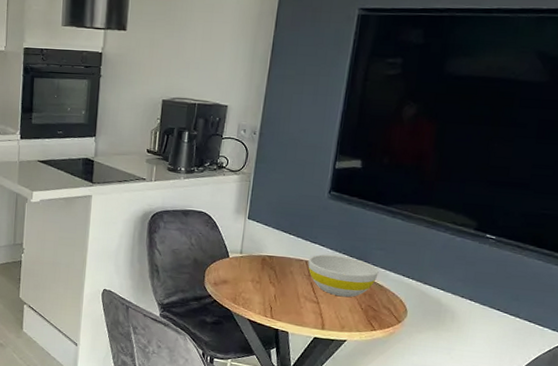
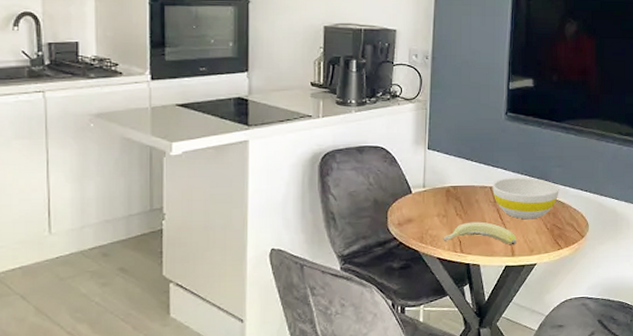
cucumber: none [255,291,328,319] -> present [443,221,517,245]

